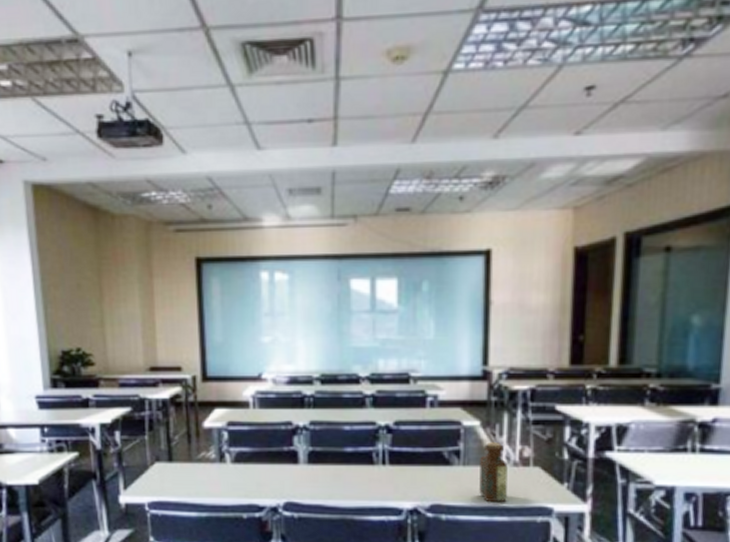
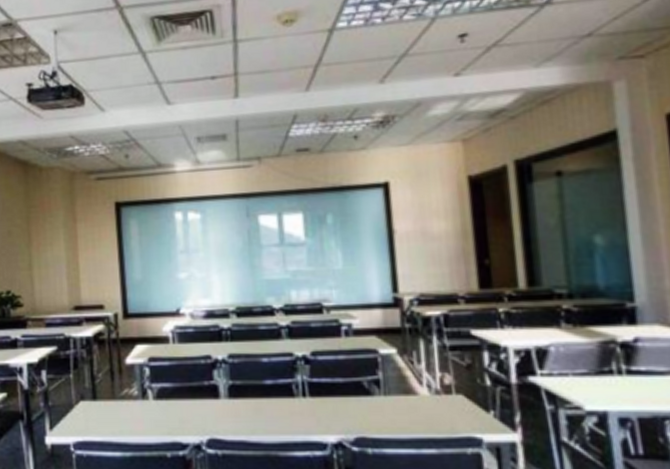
bottle: present [479,441,508,503] -> none [400,369,433,434]

